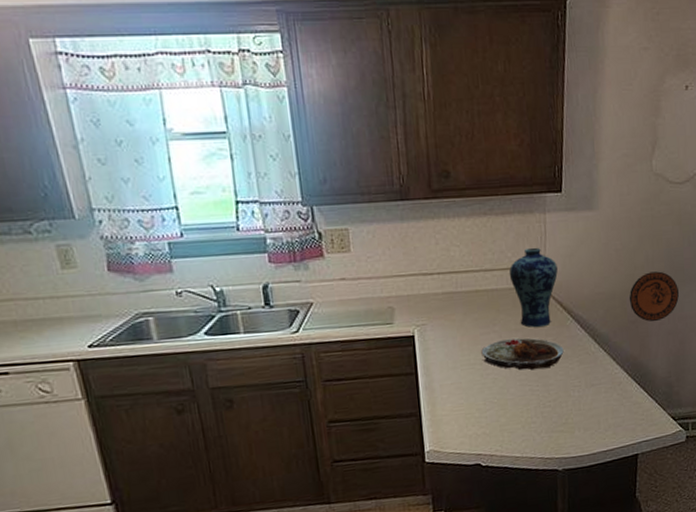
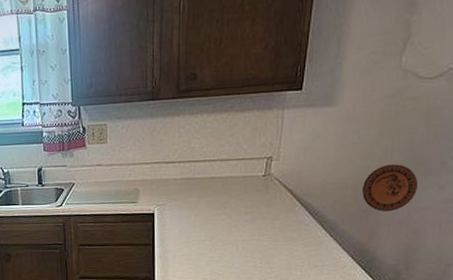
plate: present [481,338,564,371] -> none [212,220,290,249]
vase: present [509,247,558,327] -> none [243,140,291,211]

